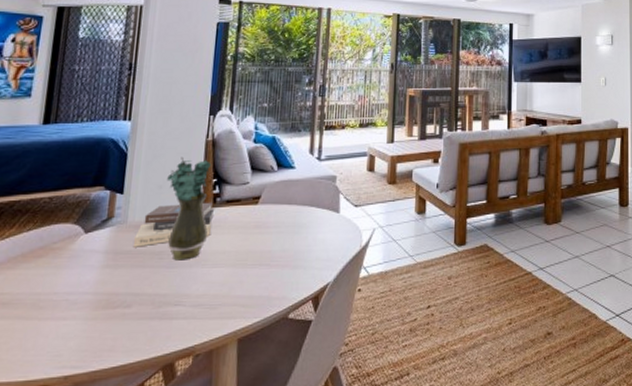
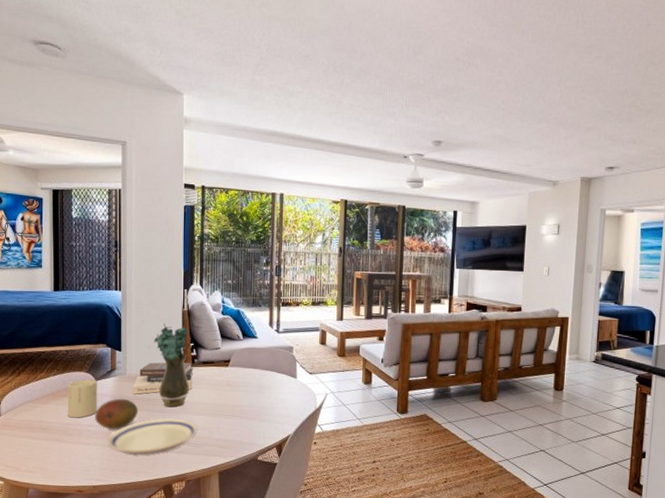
candle: none [40,233,87,285] -> present [67,379,97,418]
fruit: none [77,253,138,297] -> present [94,398,138,430]
plate: none [93,274,215,328] -> present [109,418,198,456]

